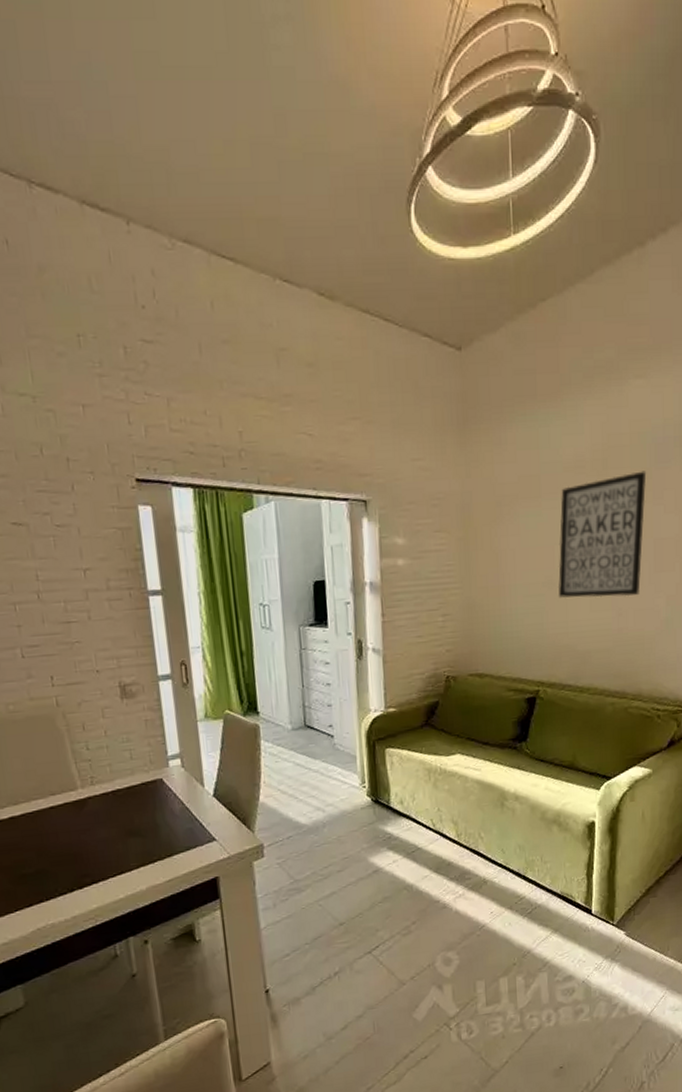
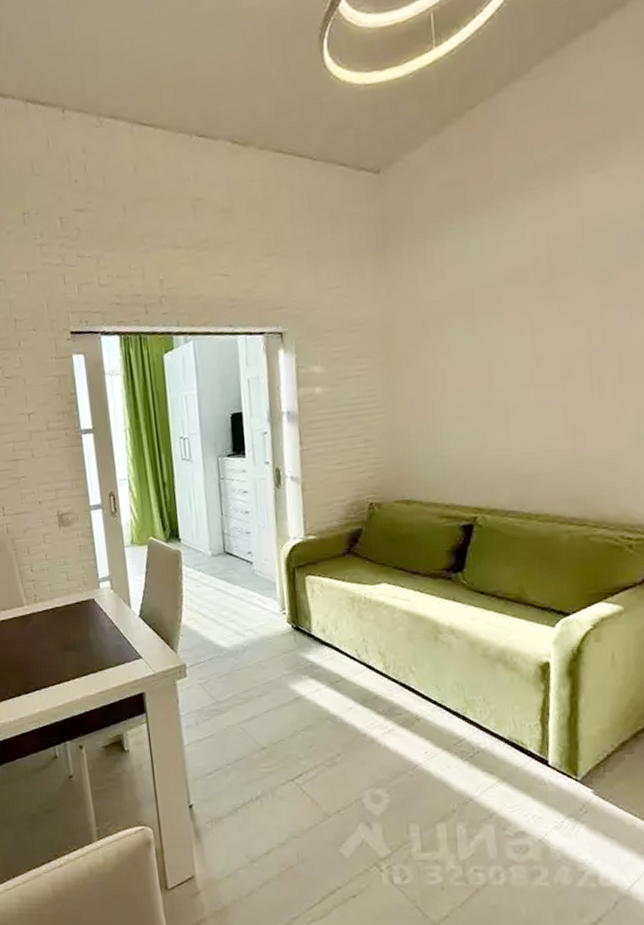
wall art: present [558,471,647,598] -> none [497,272,606,418]

